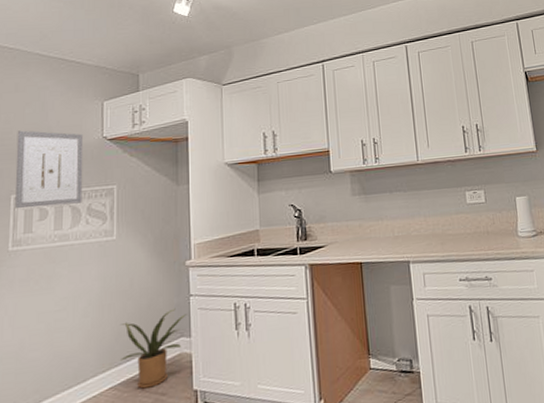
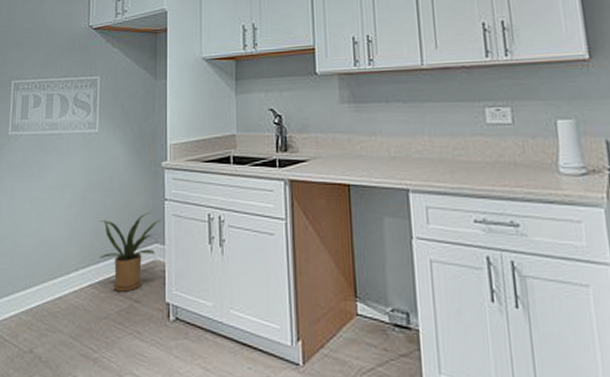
wall art: present [15,130,84,209] -> none [15,17,73,95]

